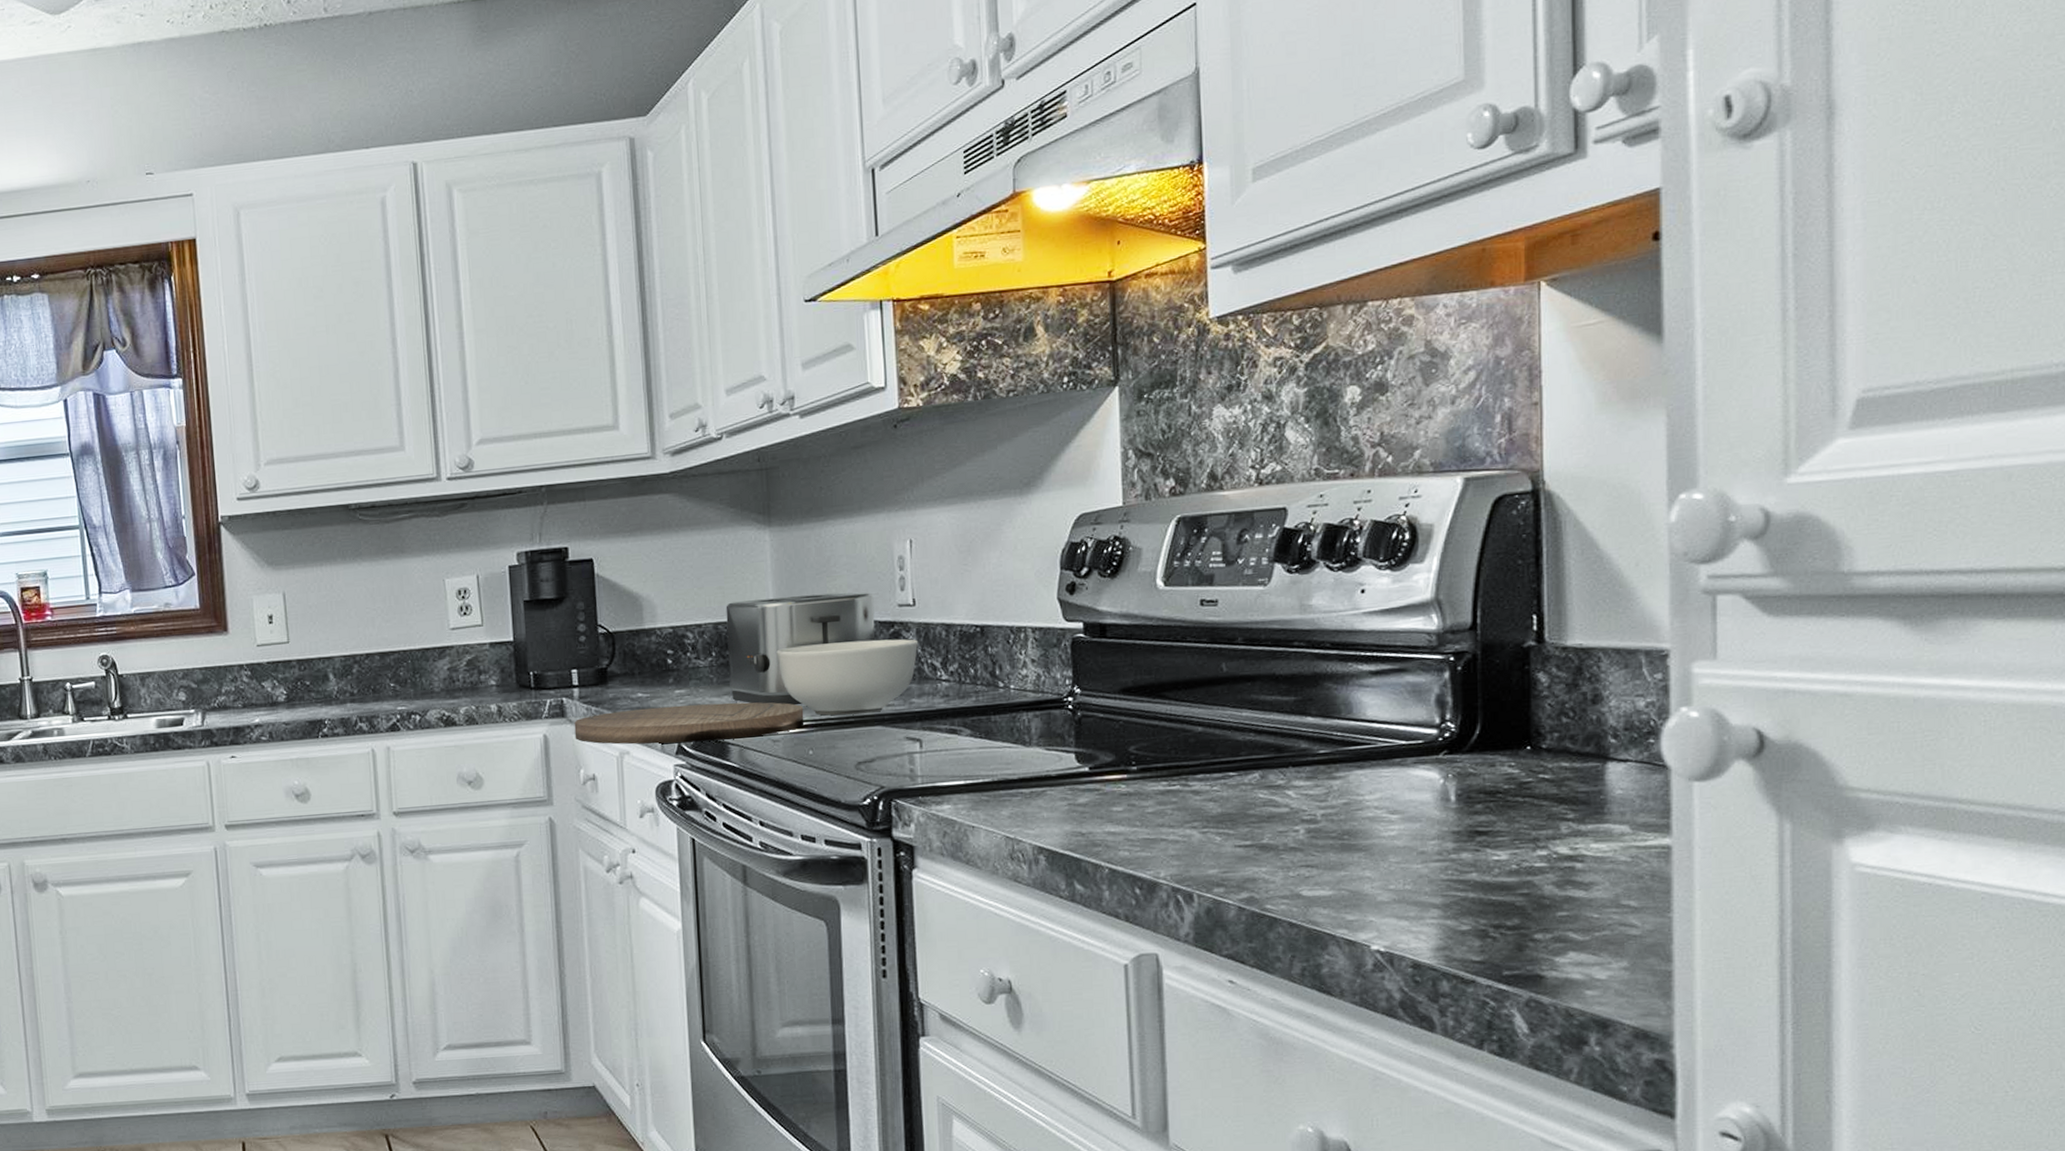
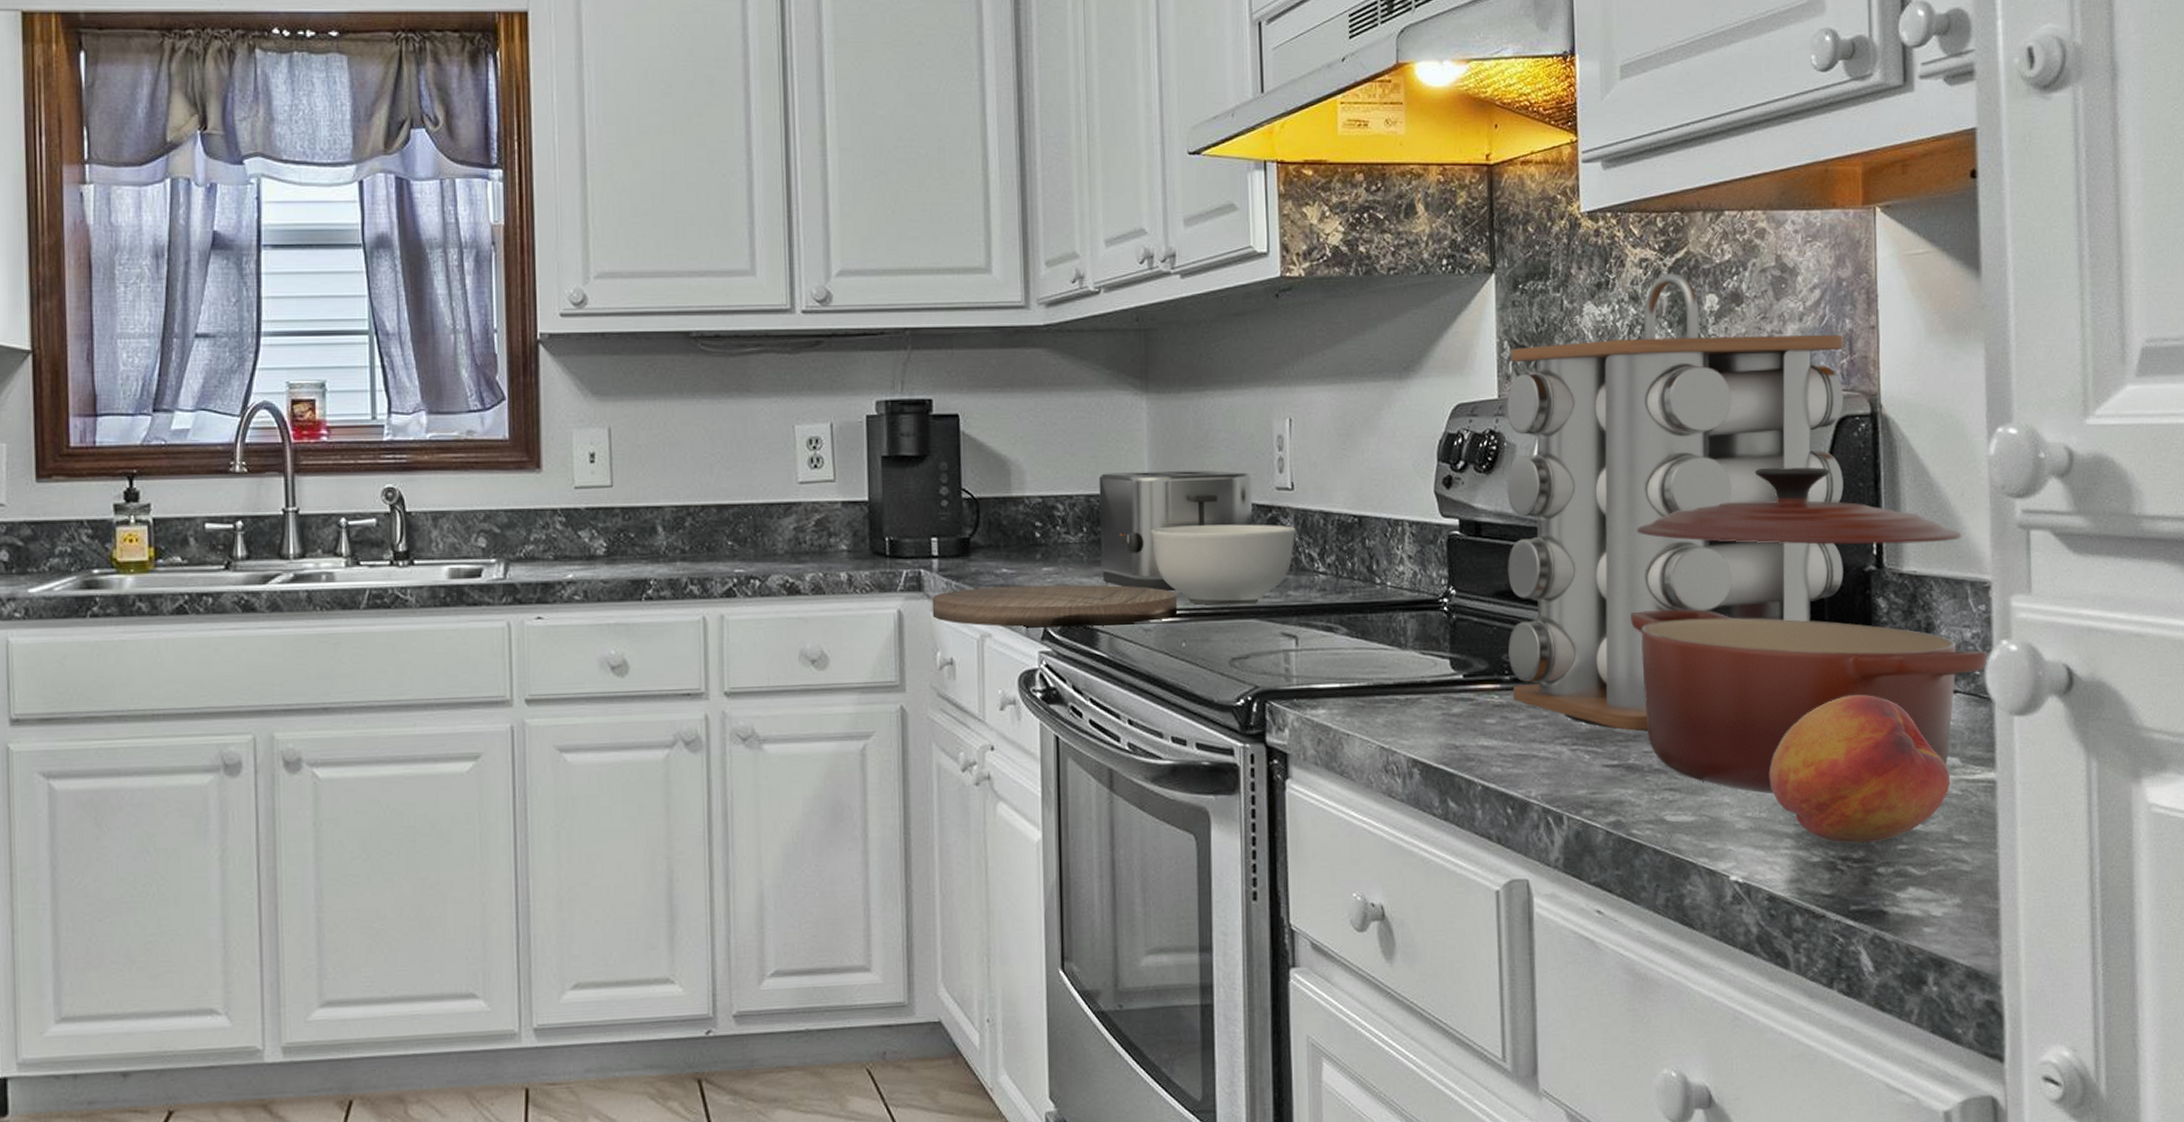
spice rack: none [1131,368,1501,813] -> present [1506,273,1844,732]
saucepan: none [1264,548,1664,868] -> present [1631,467,1988,795]
fruit: none [1415,767,1618,911] -> present [1769,695,1950,843]

